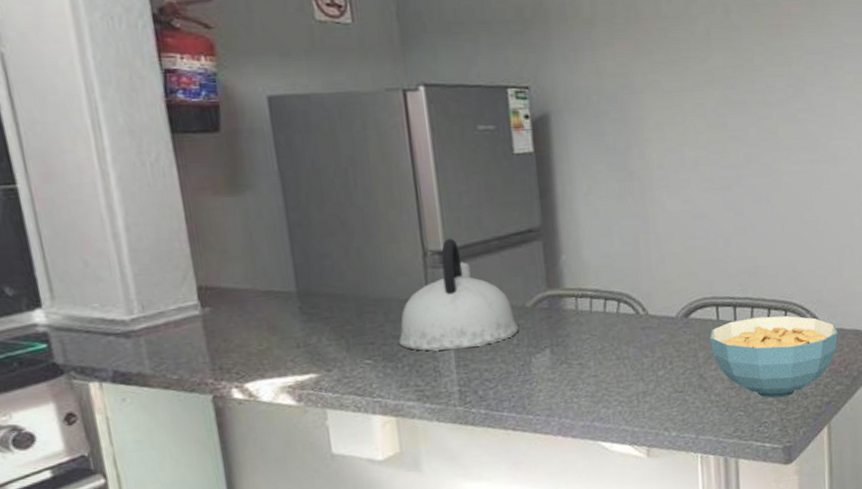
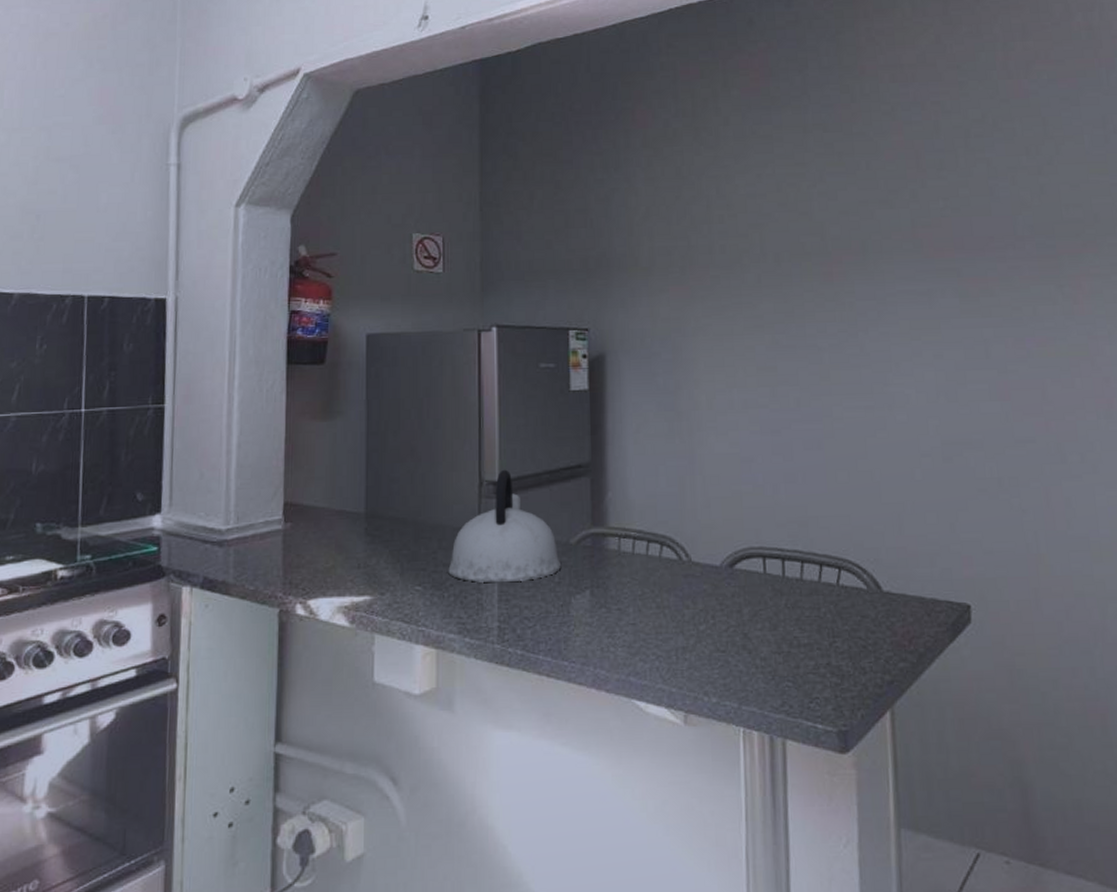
cereal bowl: present [710,315,838,398] -> none [755,573,900,670]

